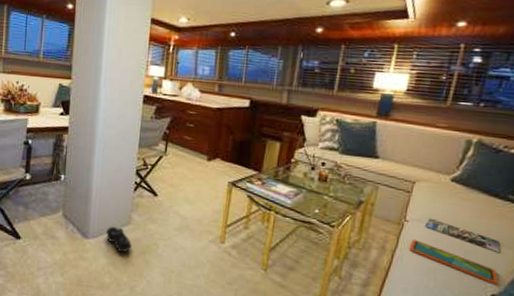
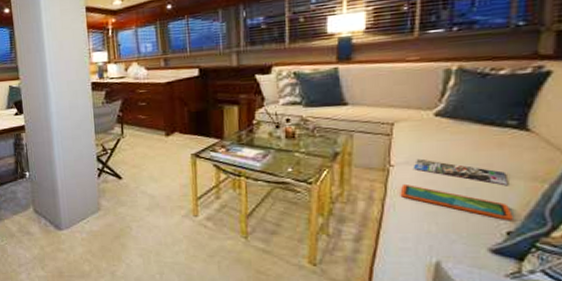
shoe: present [106,226,132,253] -> none [78,215,105,240]

